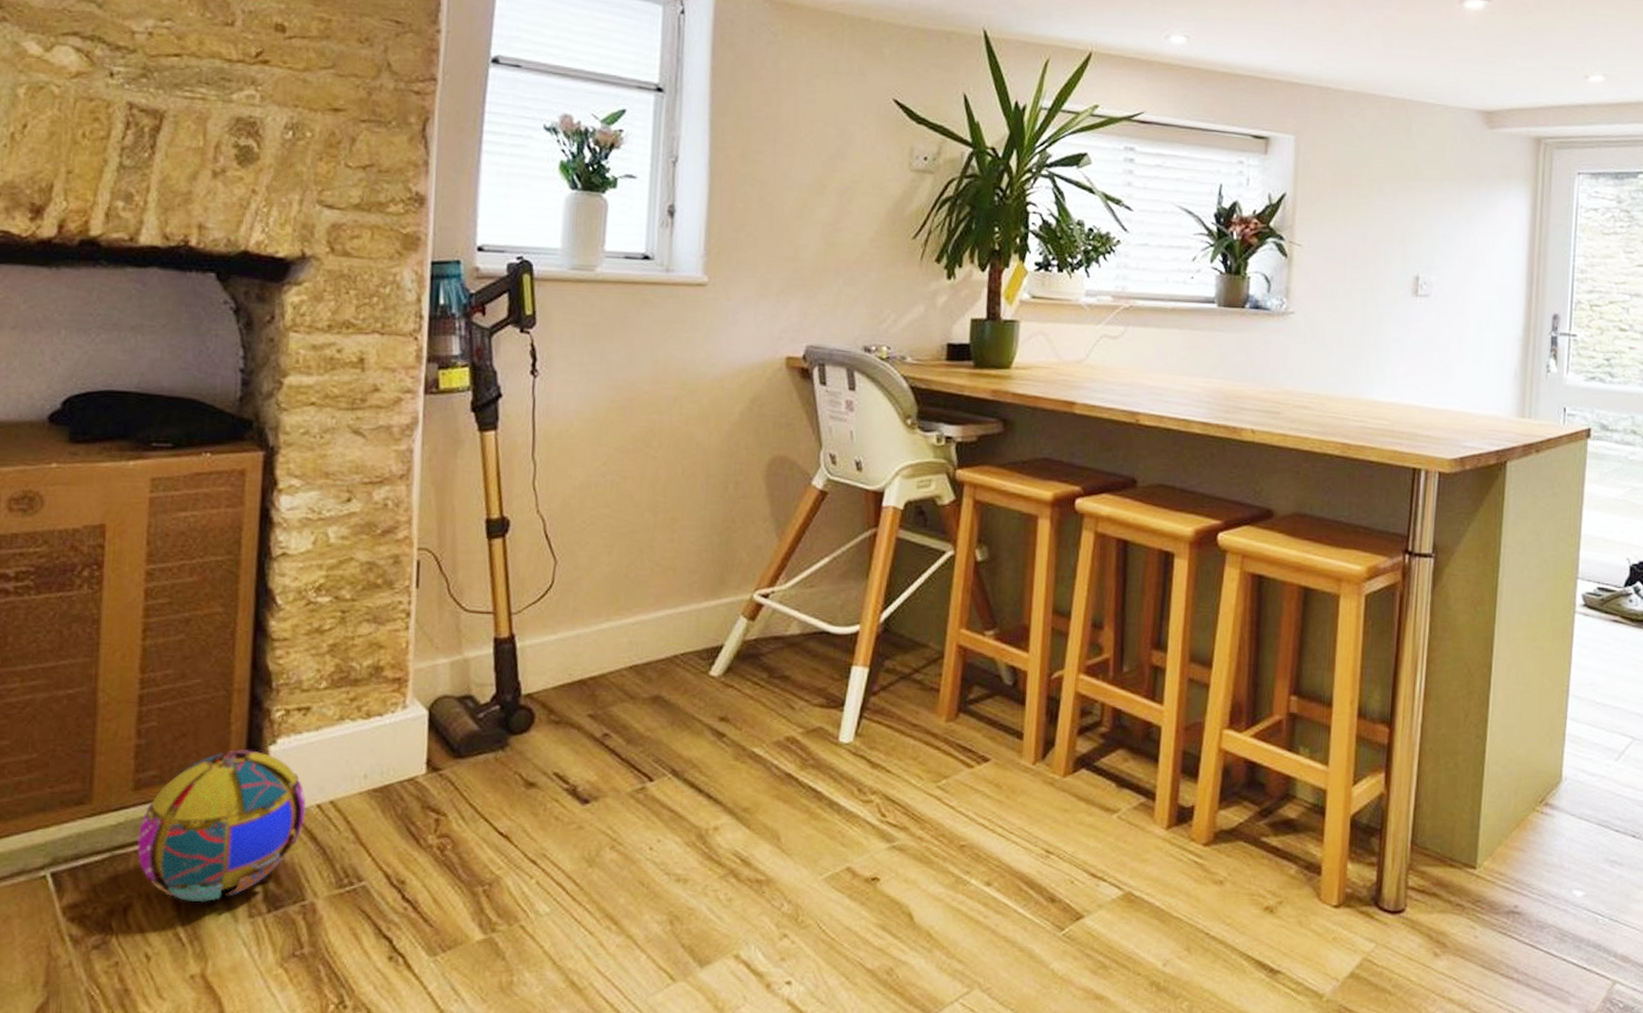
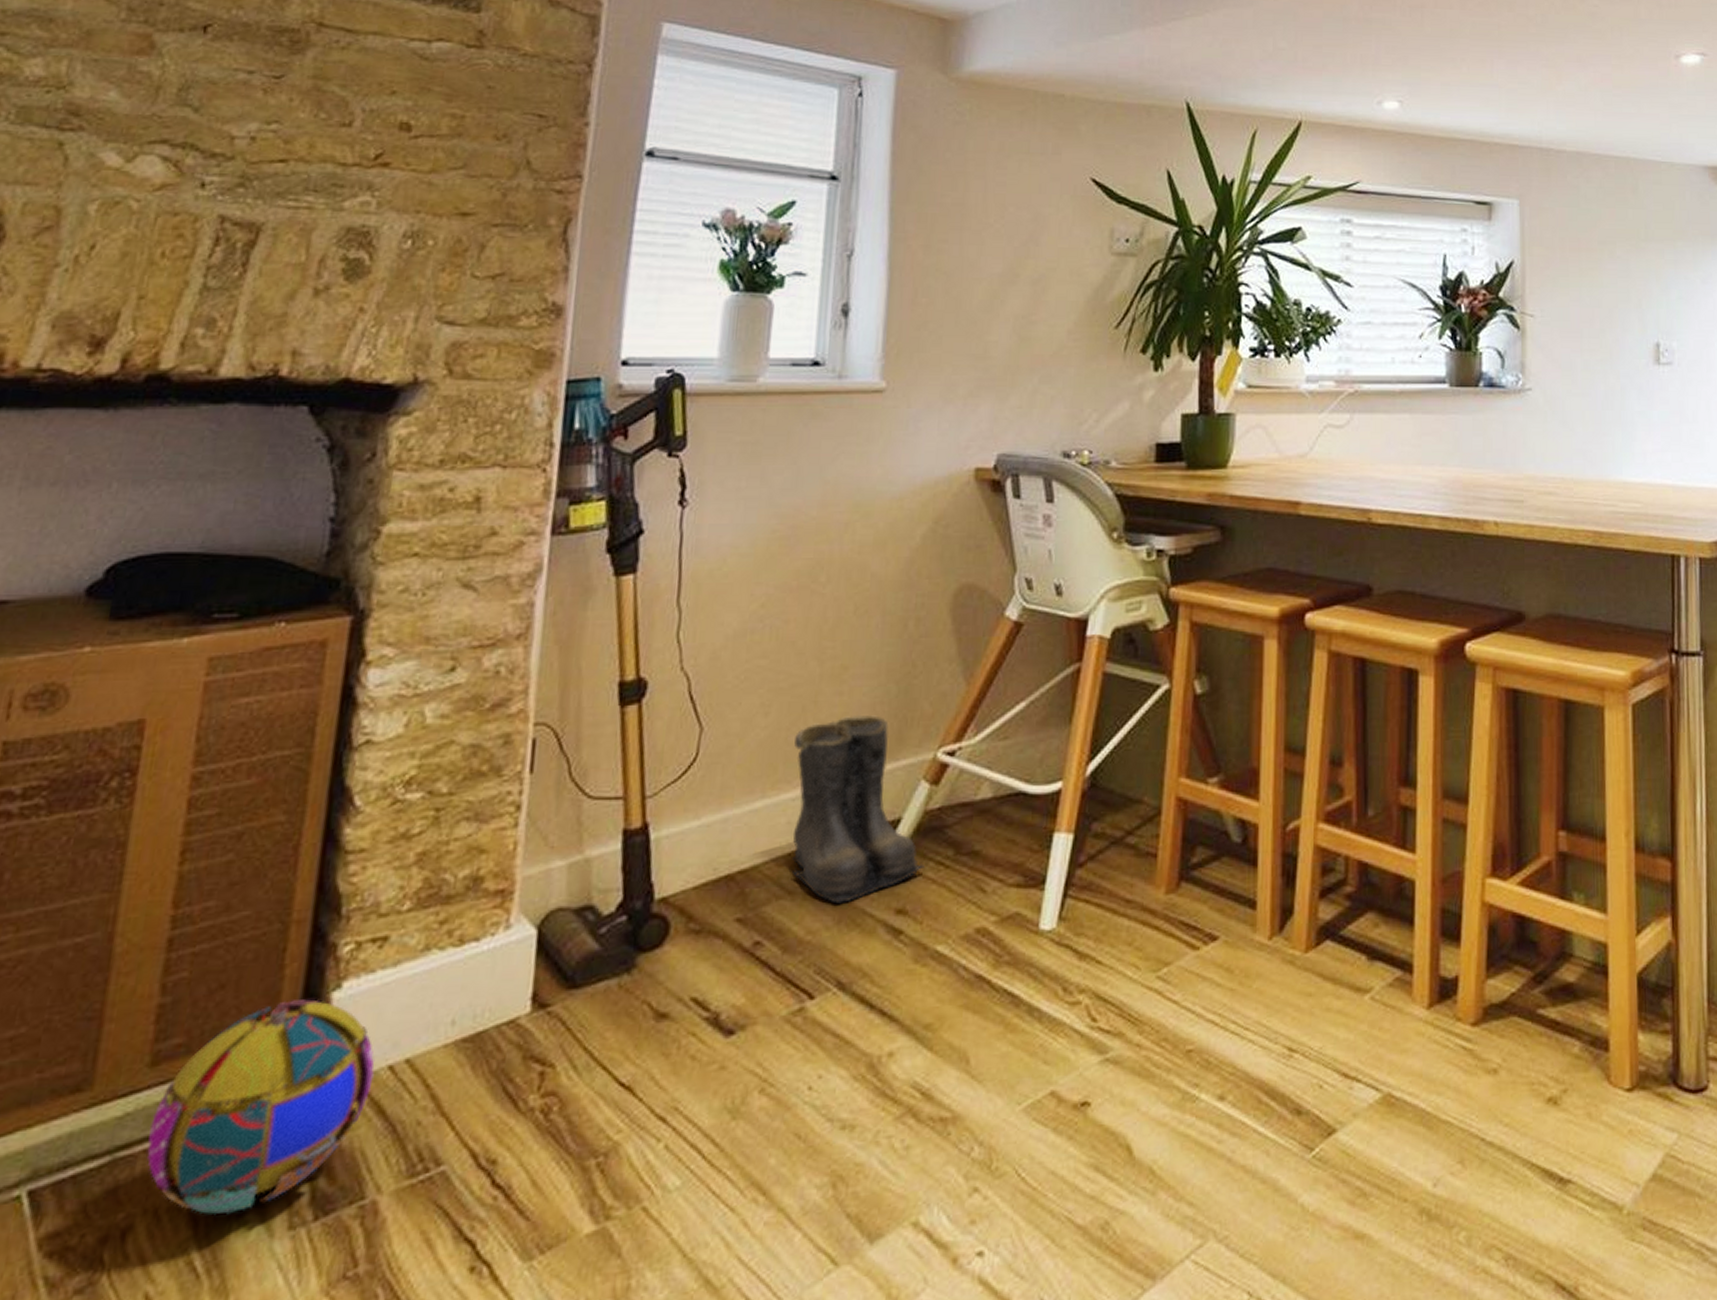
boots: none [633,559,743,710] -> present [792,714,925,905]

